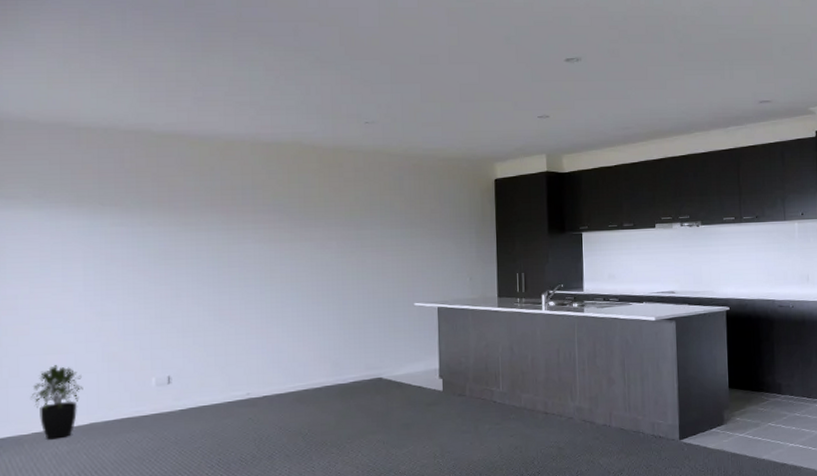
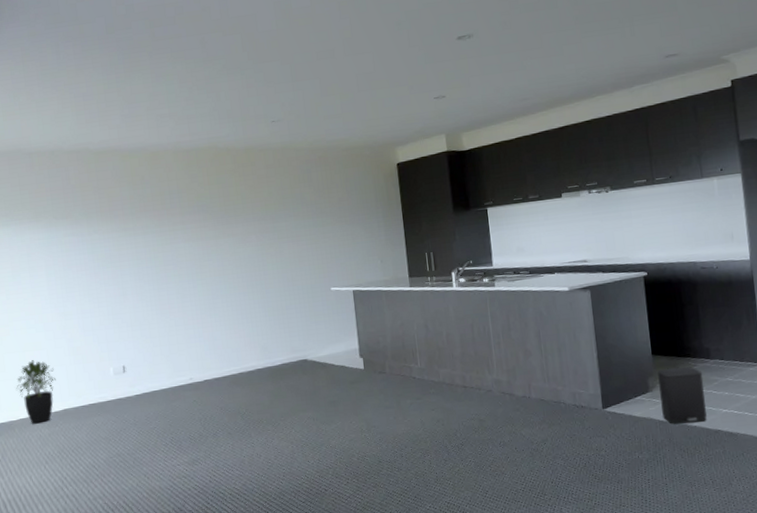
pedal bin: none [733,401,775,457] -> present [657,367,707,424]

